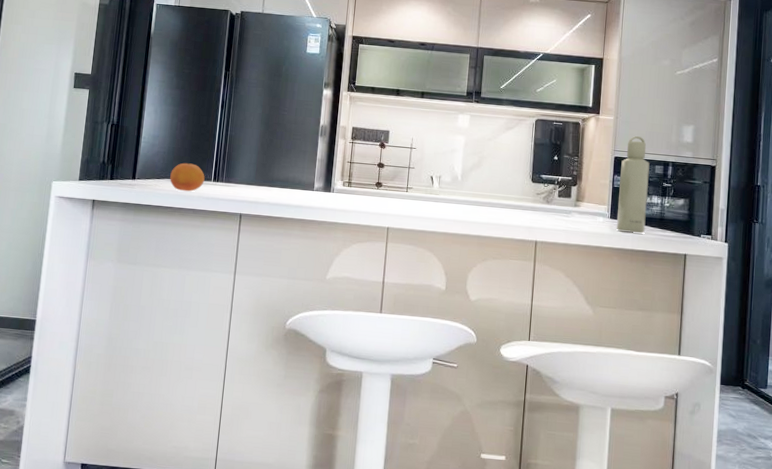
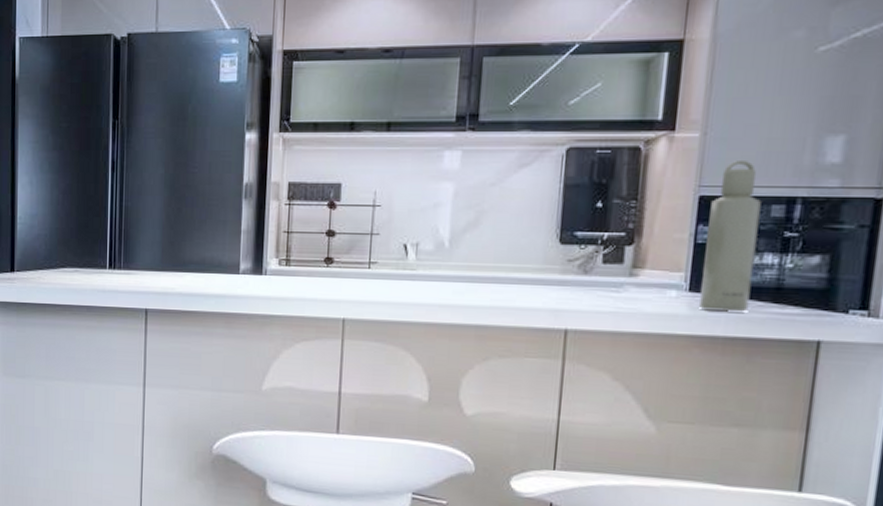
fruit: present [170,163,205,192] -> none [56,247,98,284]

